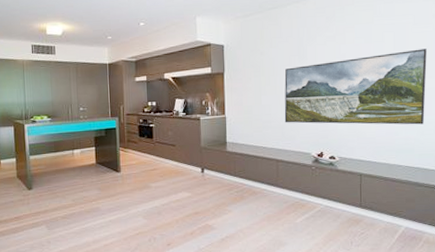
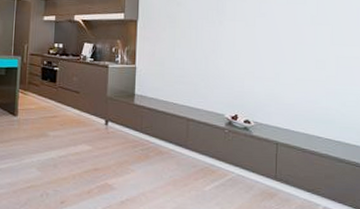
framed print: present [284,49,427,125] -> none [198,15,350,95]

